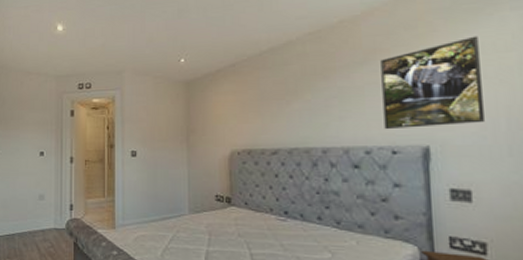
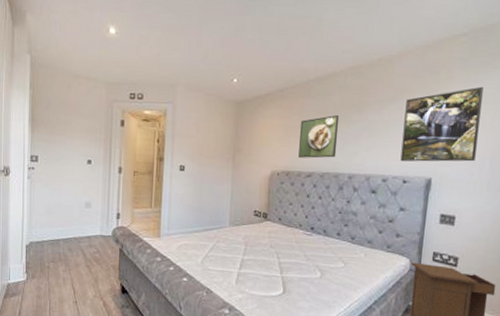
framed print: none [259,85,304,134] -> present [298,115,340,158]

